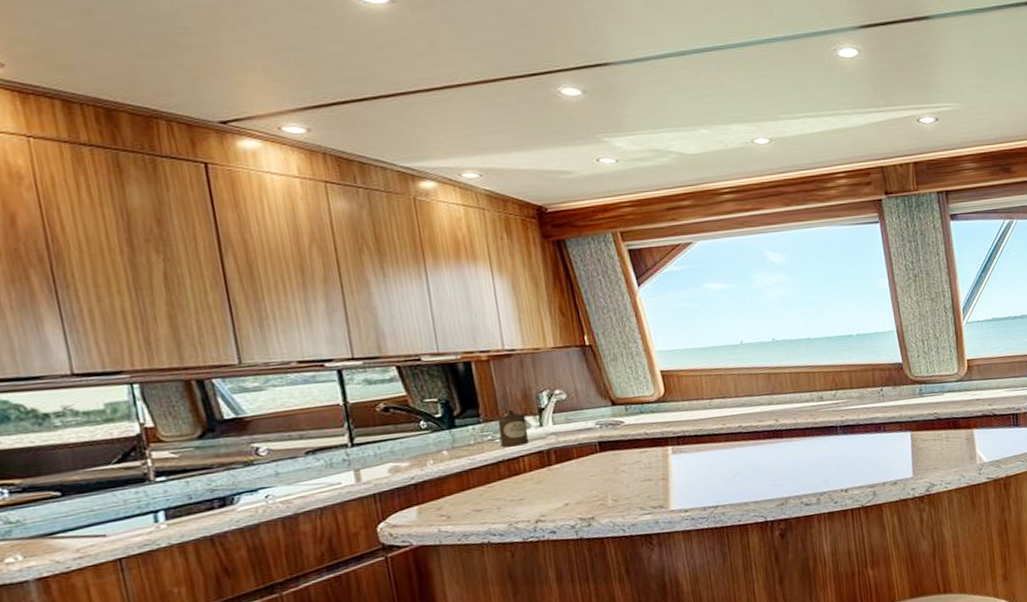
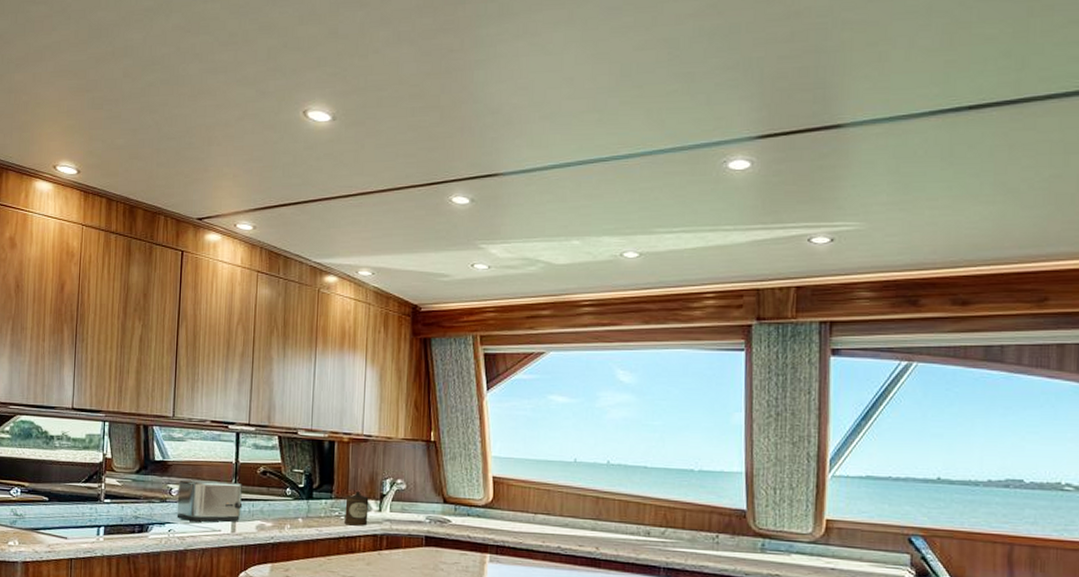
toaster: none [267,426,365,481] -> present [176,480,243,523]

